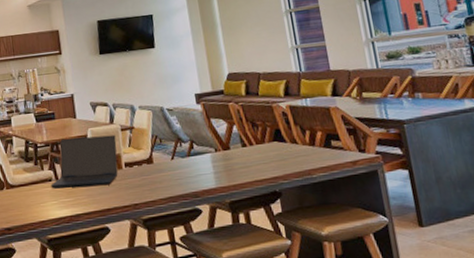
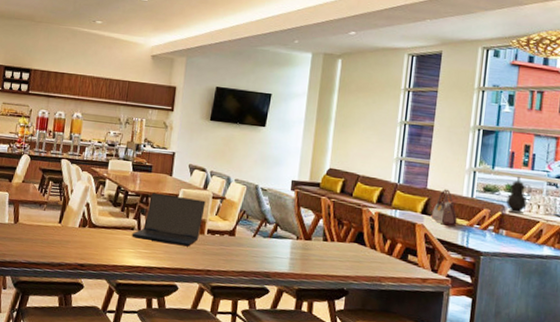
handbag: none [341,66,371,103] -> present [430,189,458,227]
coffeepot: none [410,36,435,74] -> present [506,176,532,214]

